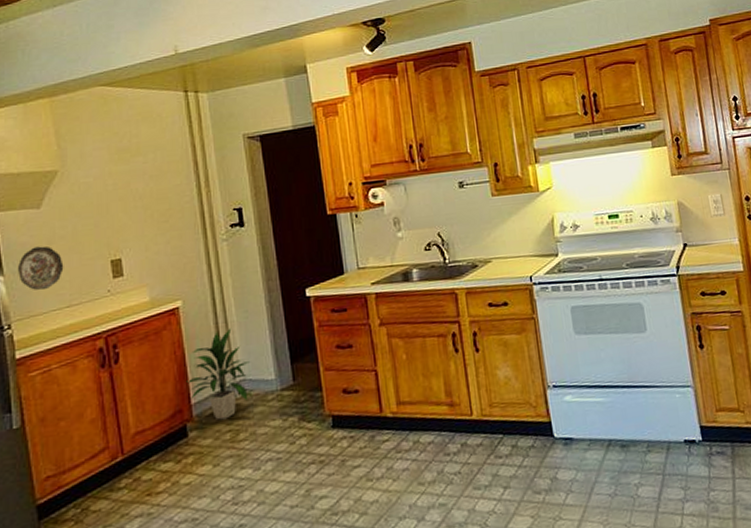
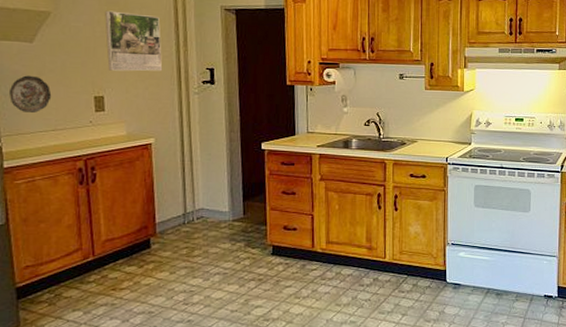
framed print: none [116,157,185,228] -> present [105,10,163,72]
indoor plant: present [186,327,251,420] -> none [153,166,210,238]

